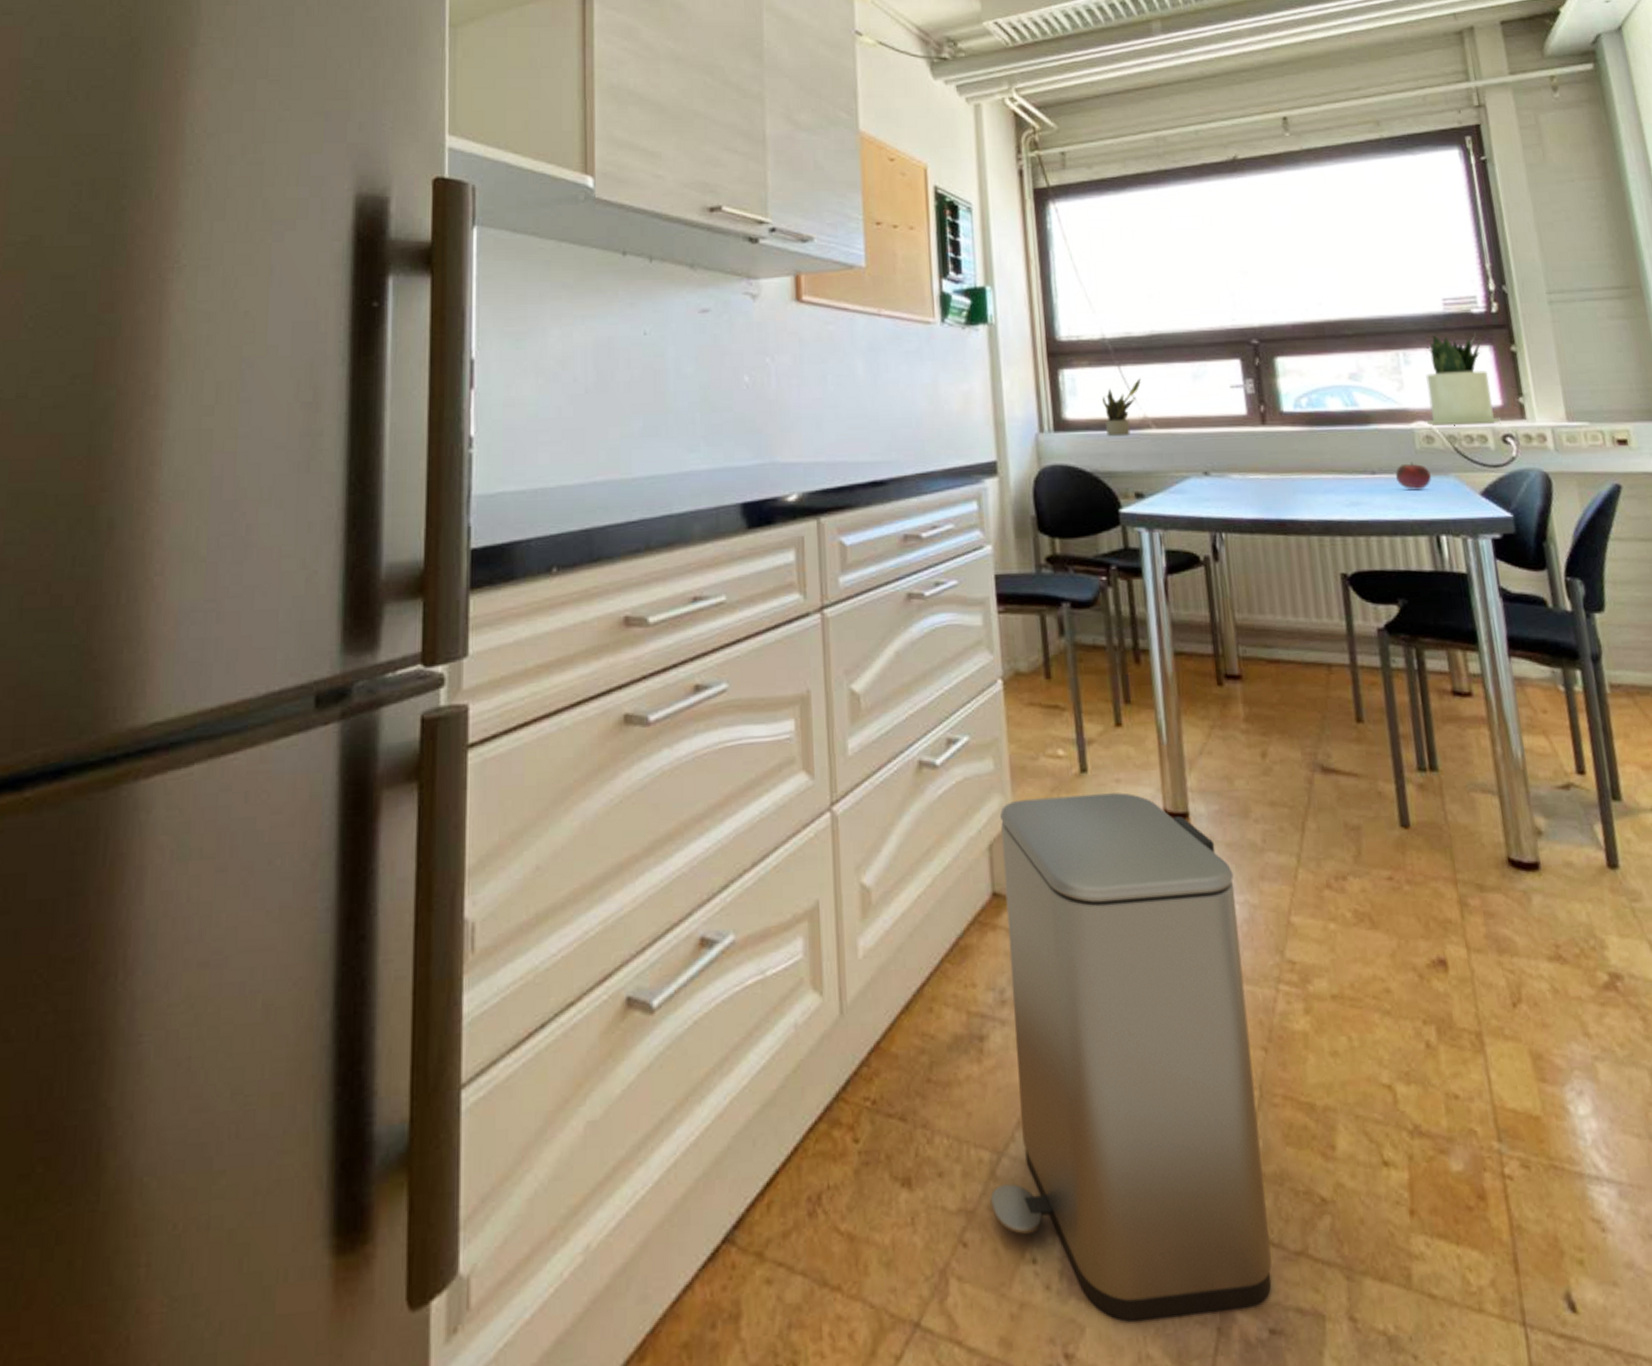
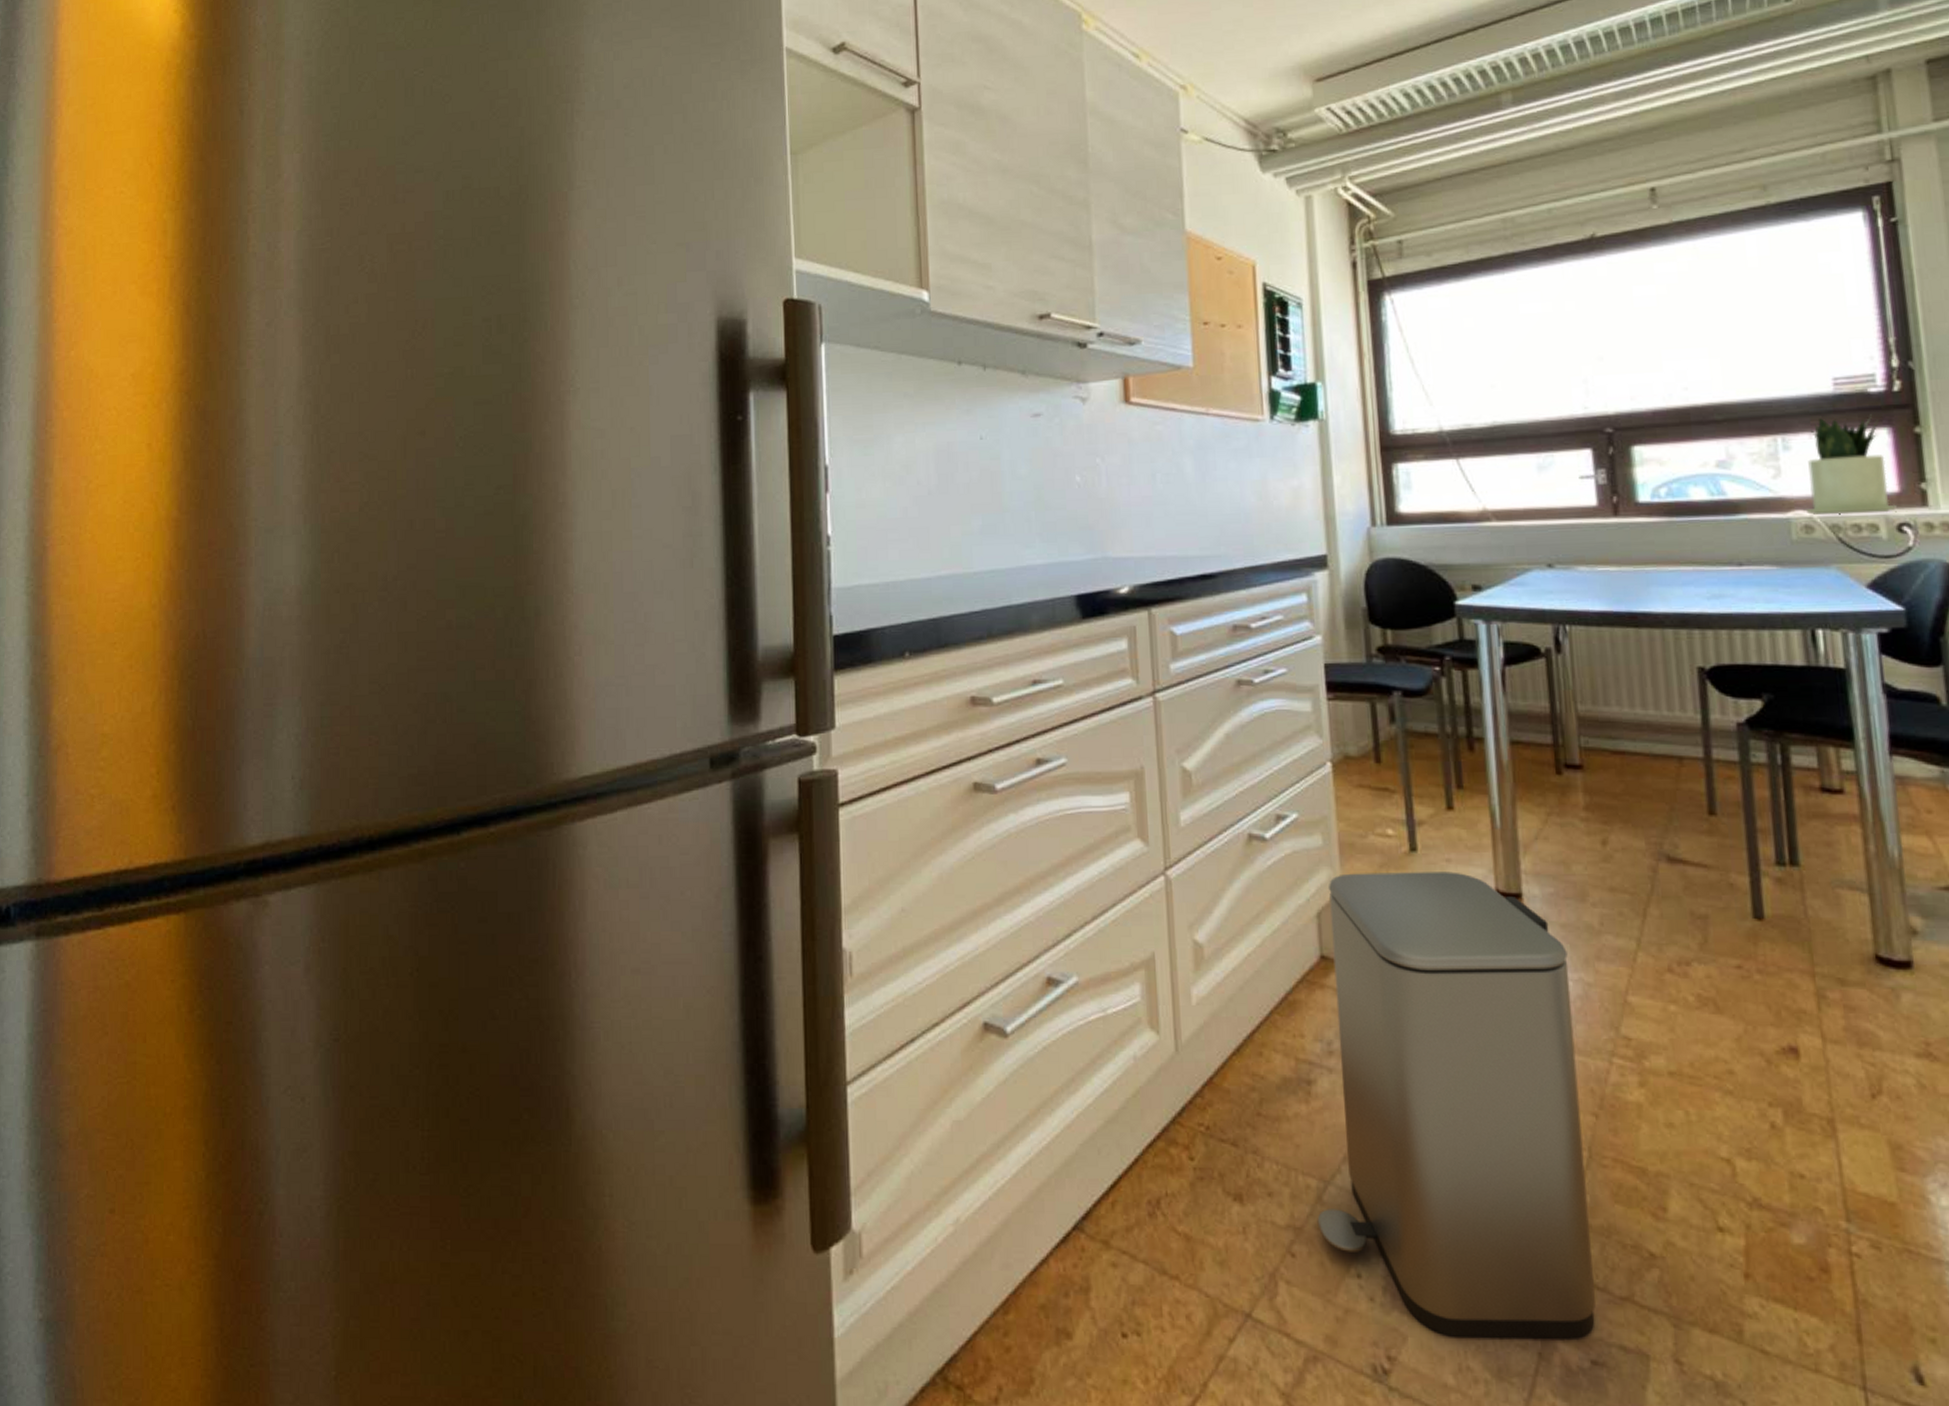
potted plant: present [1102,378,1142,437] -> none [1438,471,1482,530]
fruit: present [1395,462,1431,490] -> none [1766,553,1808,583]

